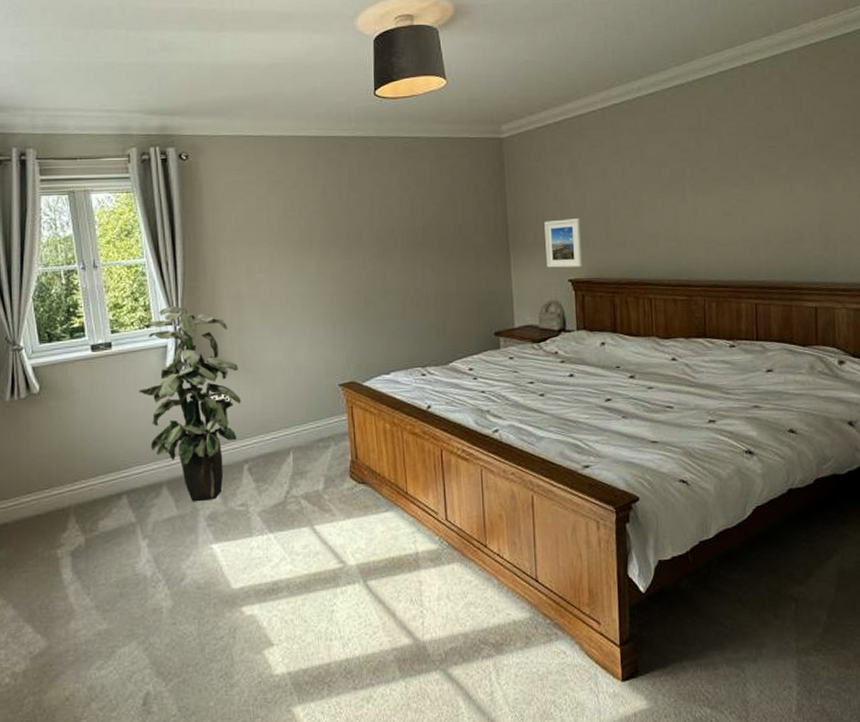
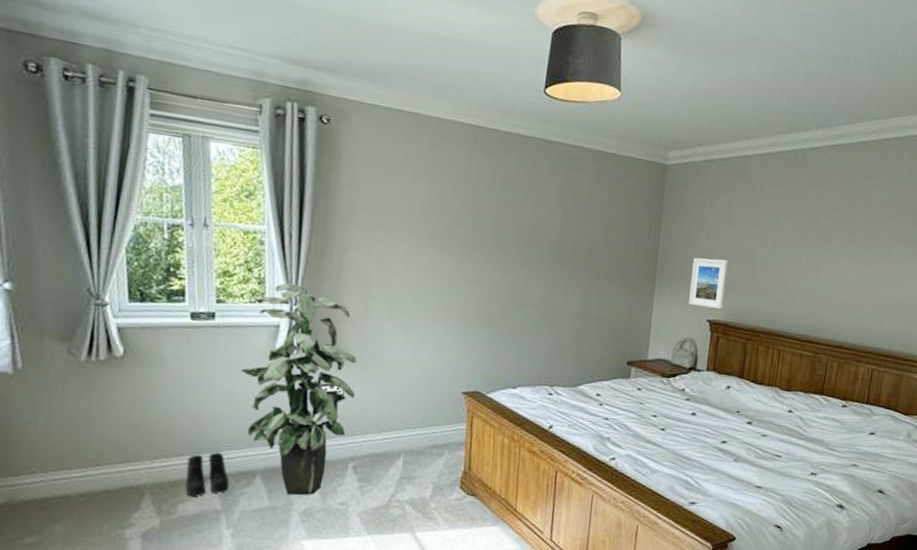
boots: none [102,469,141,512] -> present [185,452,230,496]

